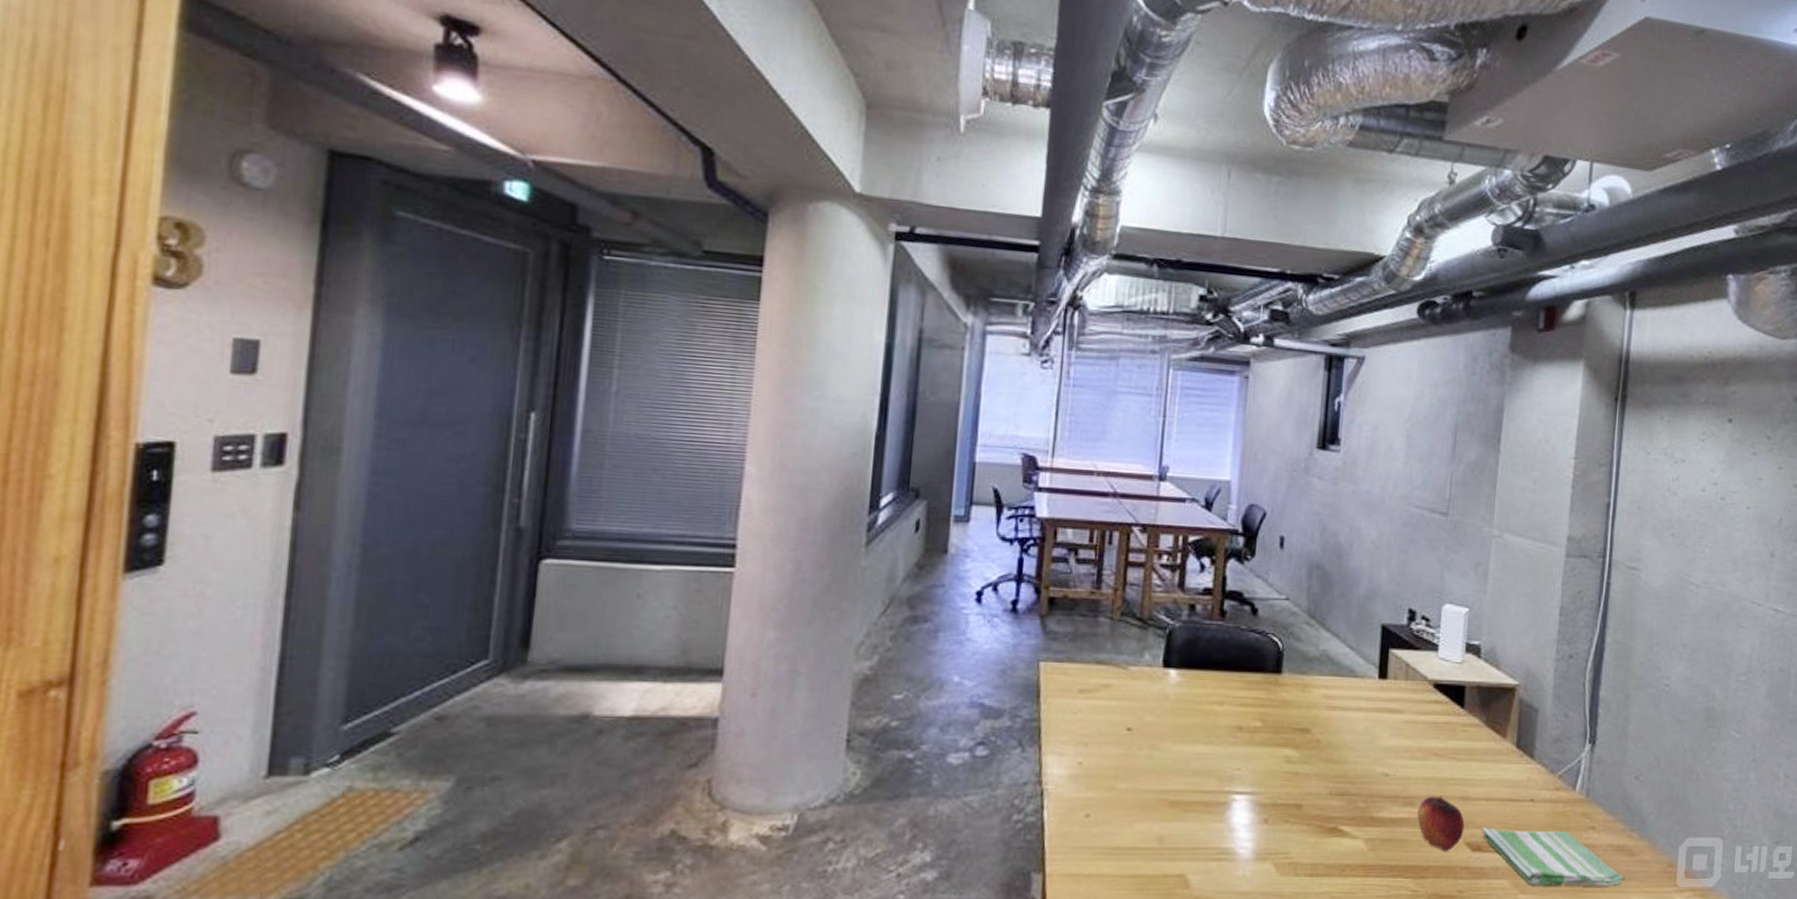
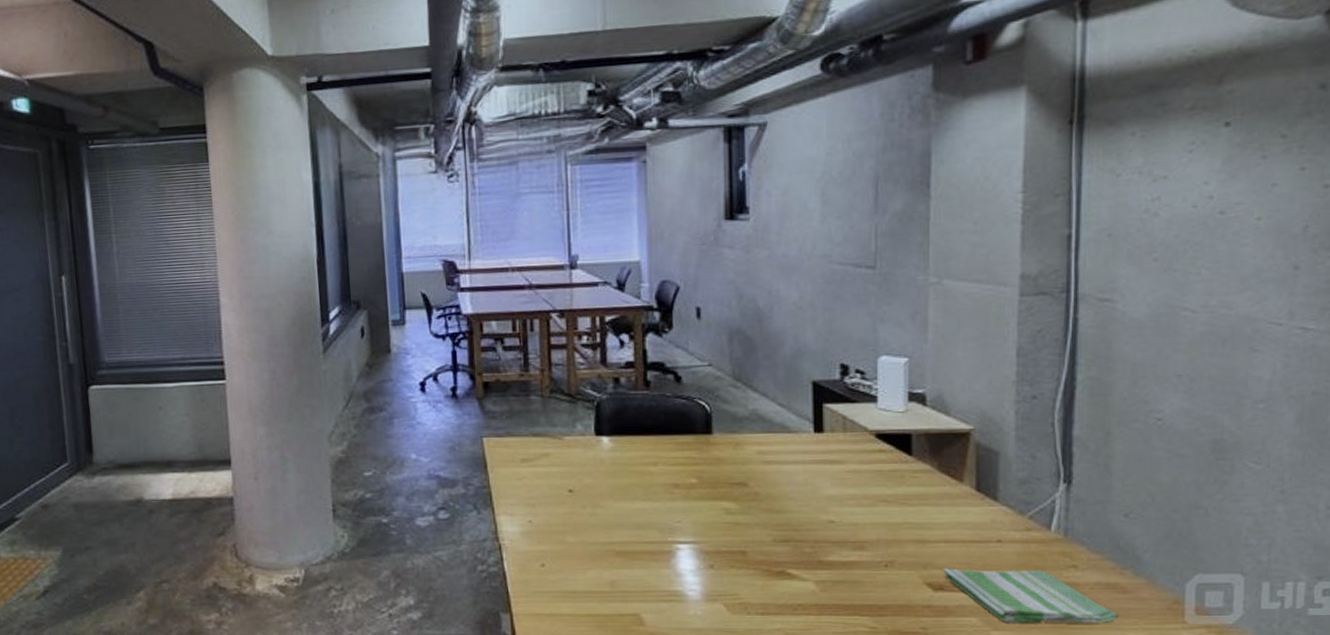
fruit: present [1417,796,1465,851] -> none [869,540,923,591]

